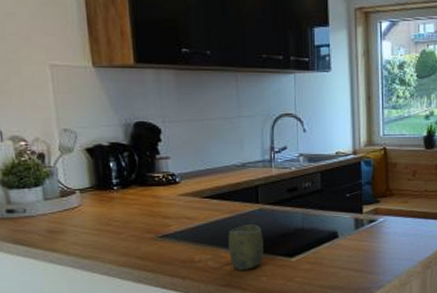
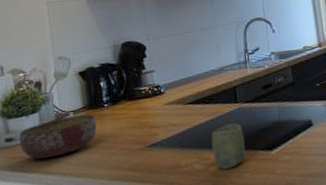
bowl: none [21,194,106,235] -> present [19,114,97,159]

